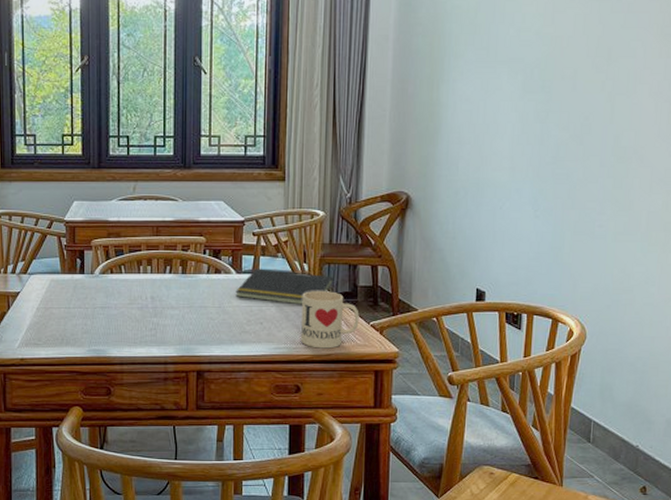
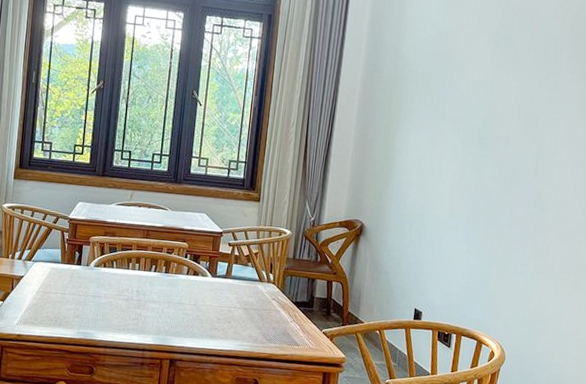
notepad: present [235,268,334,305] -> none [209,274,295,310]
mug: present [301,291,359,349] -> none [262,298,314,350]

